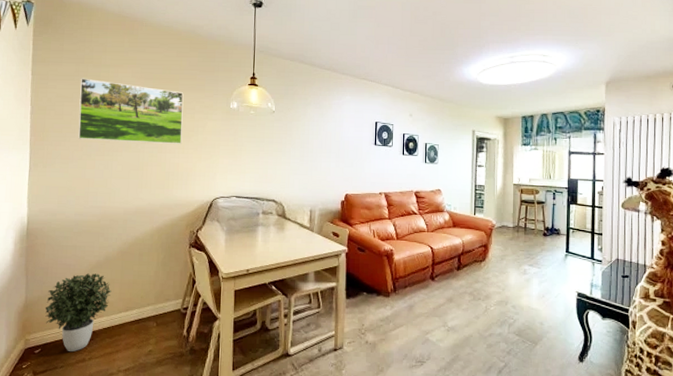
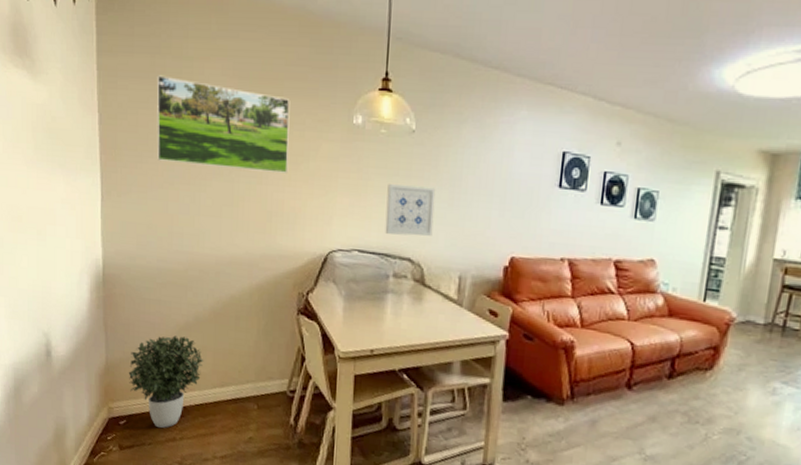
wall art: none [255,148,291,184] -> present [385,184,436,236]

